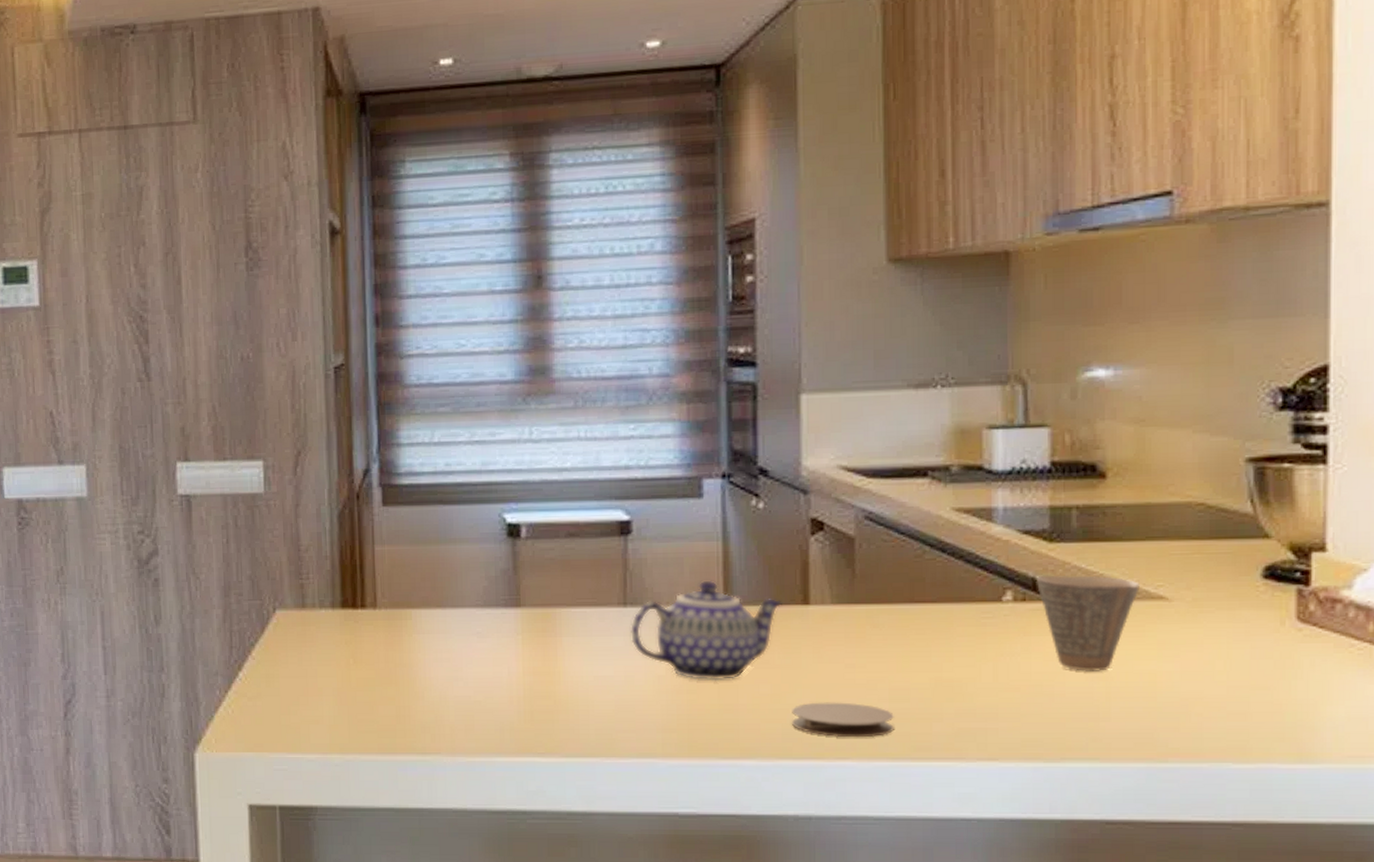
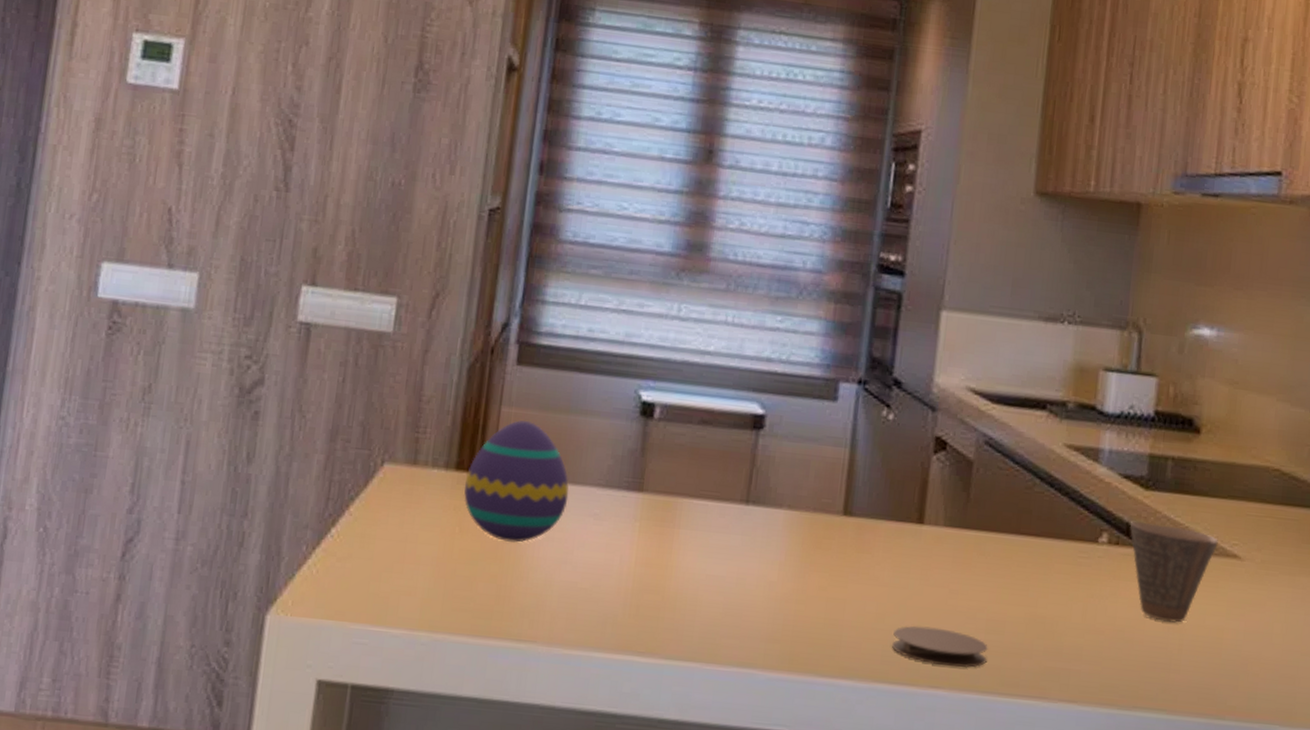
decorative egg: none [351,555,450,667] -> present [464,420,569,543]
teapot: present [629,580,783,681] -> none [747,487,900,594]

